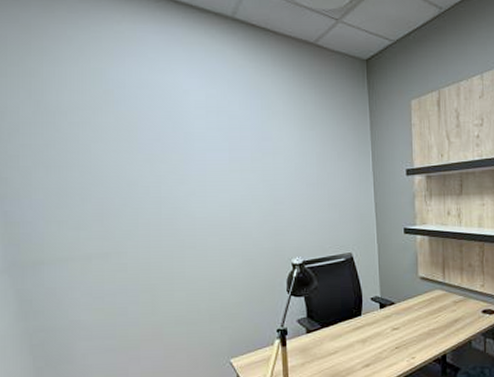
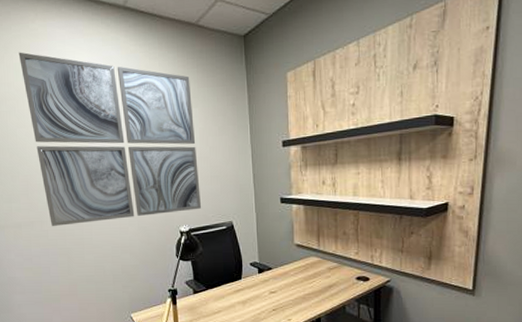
wall art: none [98,56,318,259] -> present [18,52,202,227]

